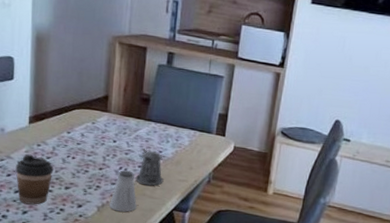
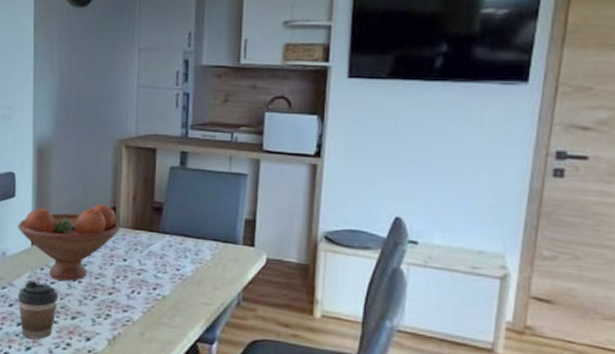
fruit bowl: none [16,91,112,157] -> present [18,203,120,281]
saltshaker: present [109,170,137,212] -> none [122,294,153,346]
pepper shaker: present [135,148,164,186] -> none [150,267,183,312]

